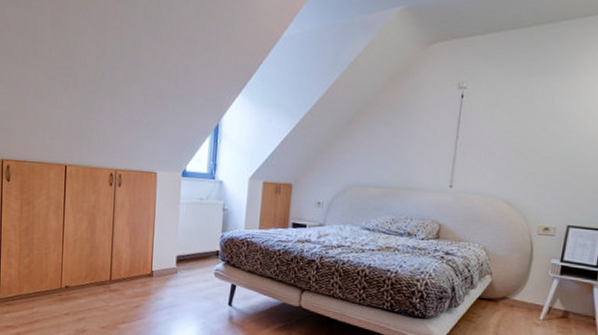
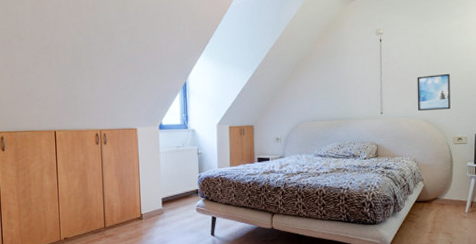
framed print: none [497,146,546,191] -> present [417,73,450,111]

